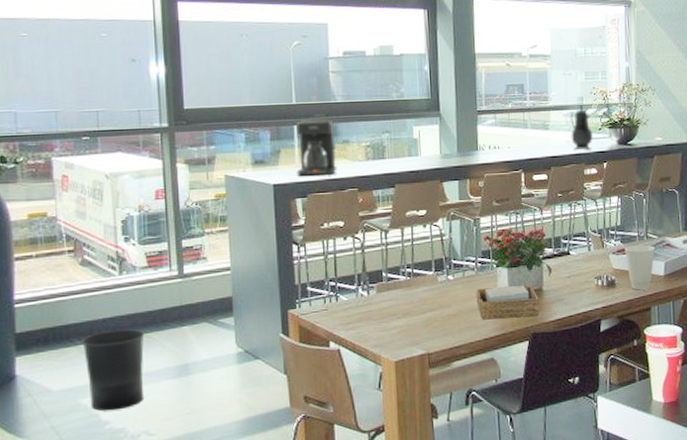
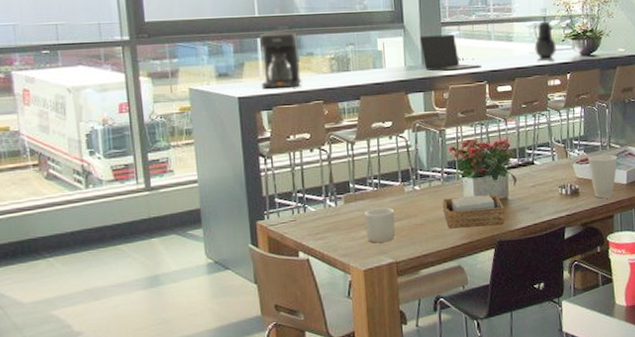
waste bin: present [82,329,145,410] -> none [50,242,115,322]
mug: none [397,297,428,334] -> present [364,207,395,243]
laptop: none [455,122,517,159] -> present [419,34,481,71]

